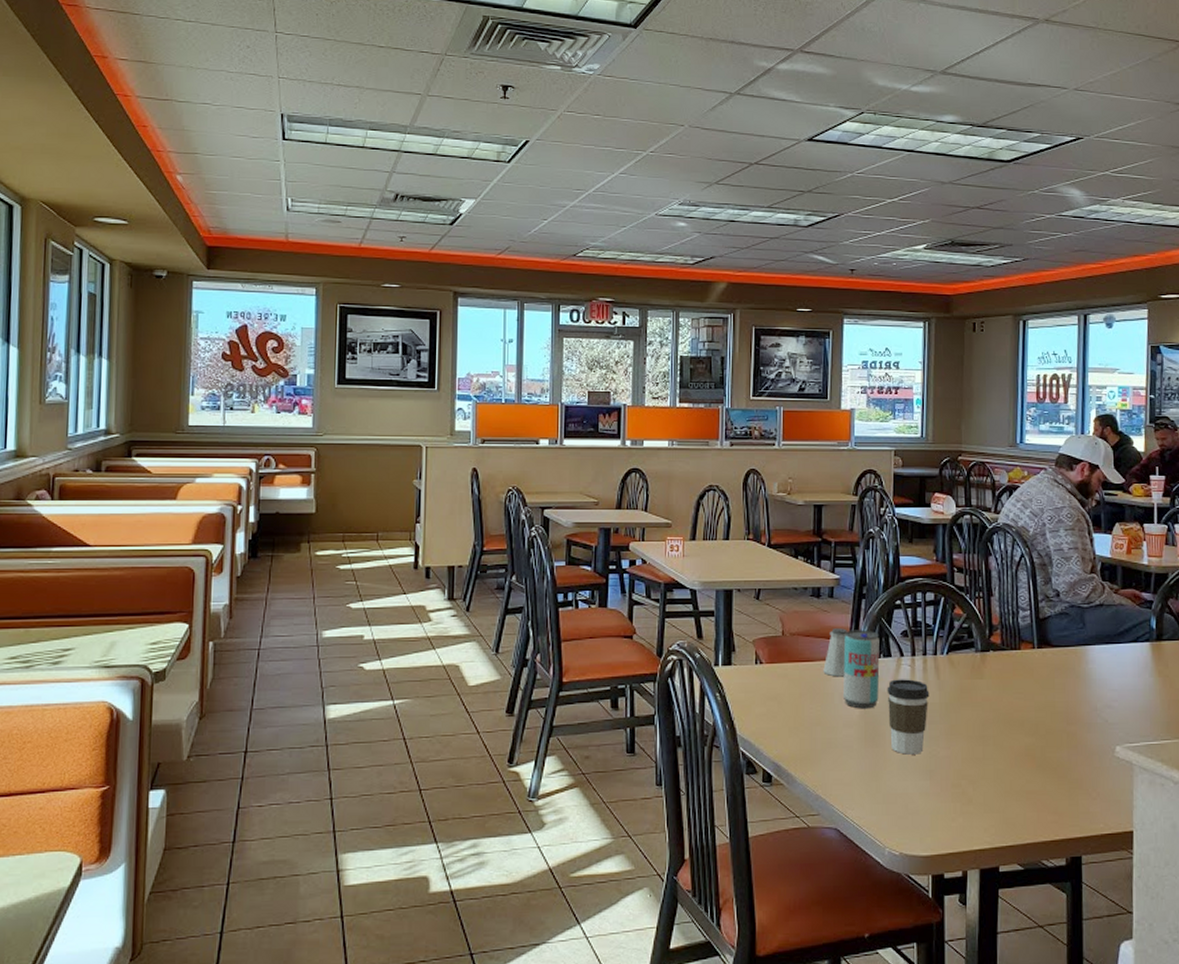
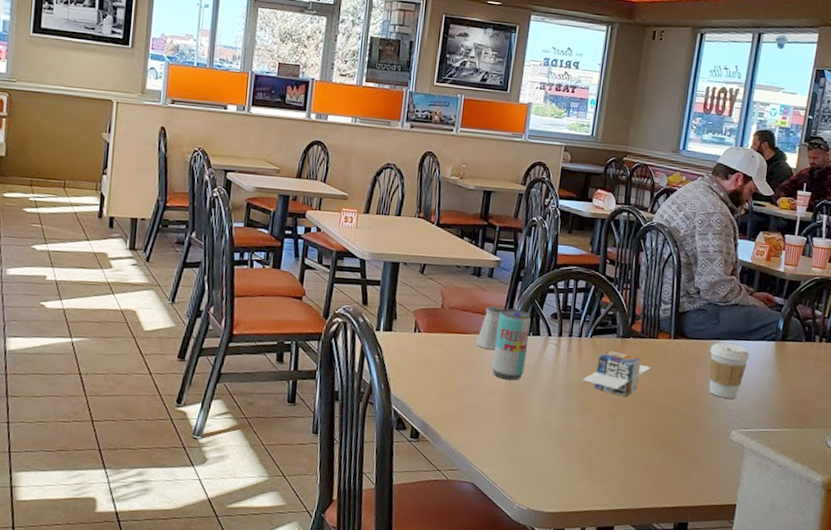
coffee cup: present [887,679,930,755] -> none [530,356,571,424]
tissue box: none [943,667,1017,718] -> present [582,351,651,398]
coffee cup: none [1079,648,1123,710] -> present [709,342,749,398]

